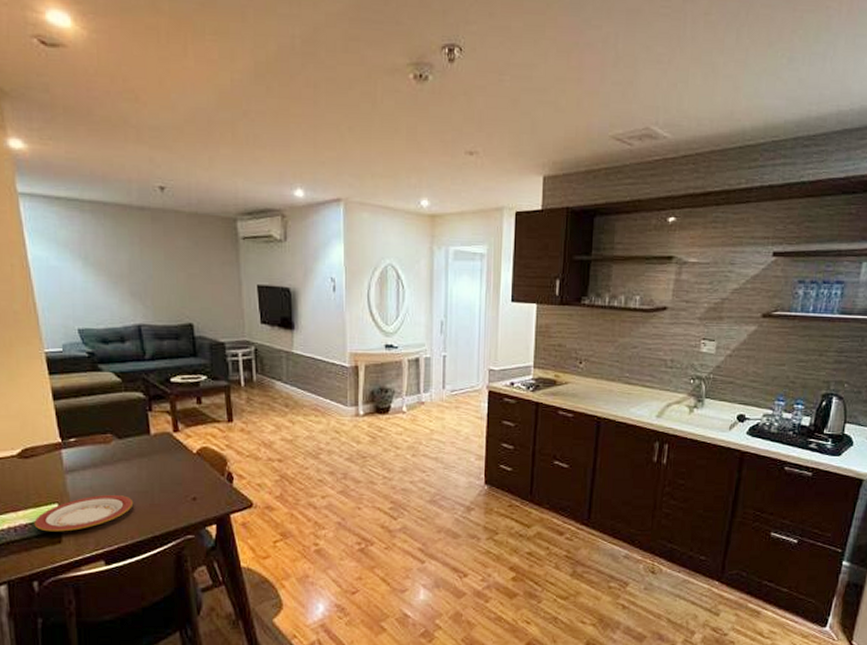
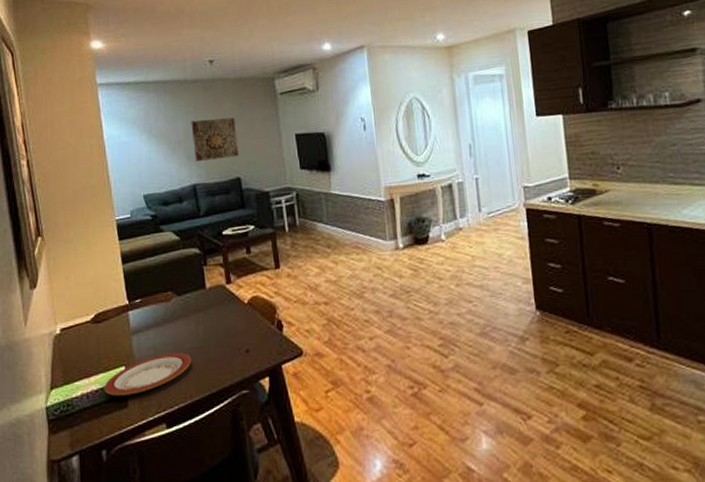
wall art: none [136,253,193,301] -> present [191,117,240,161]

